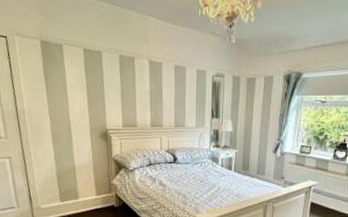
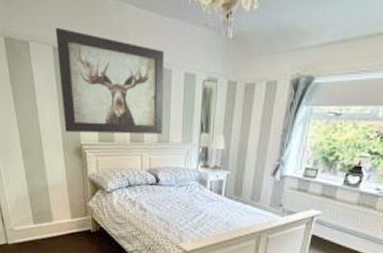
wall art: none [86,33,180,120] -> present [55,27,165,135]

